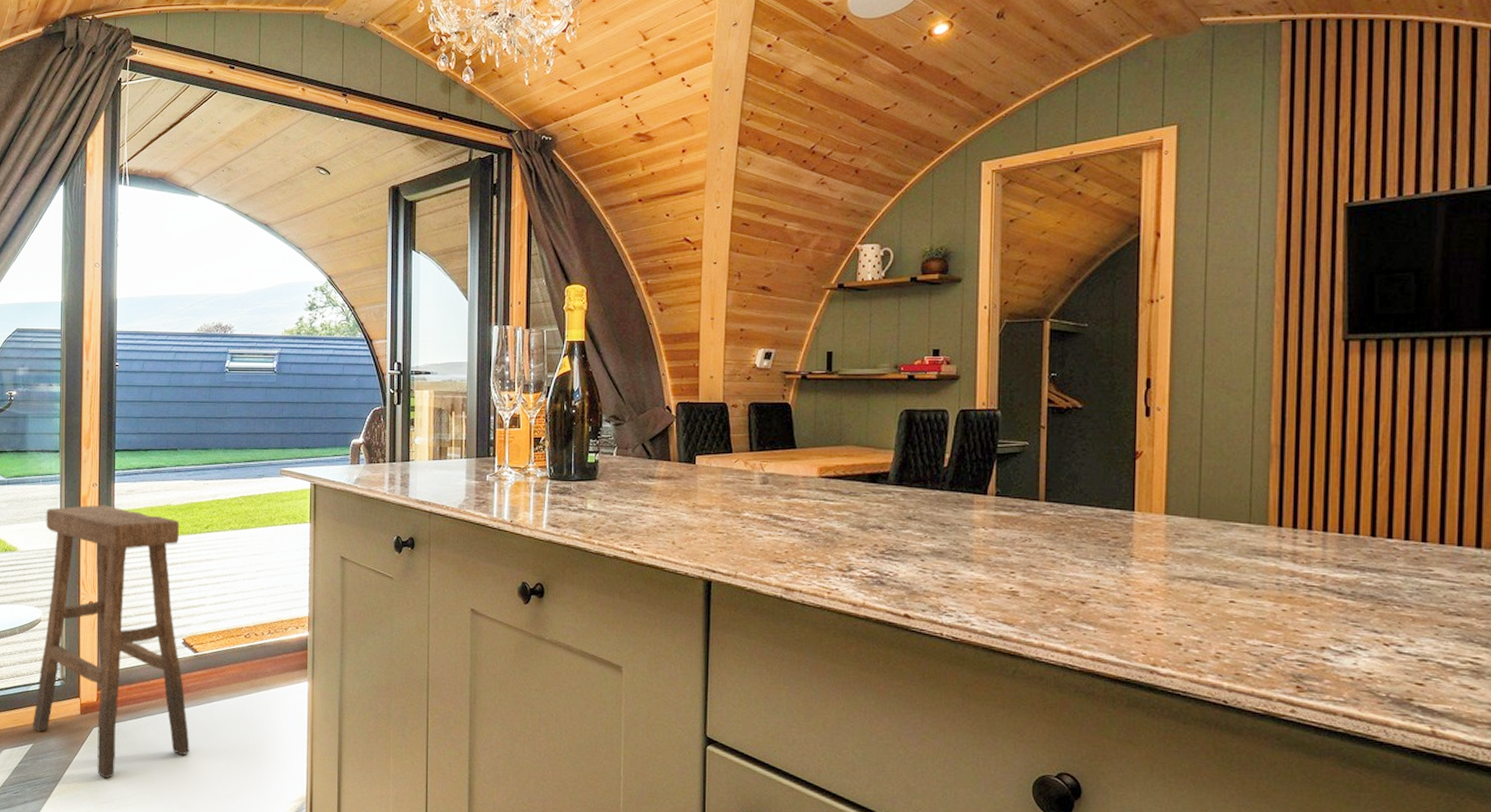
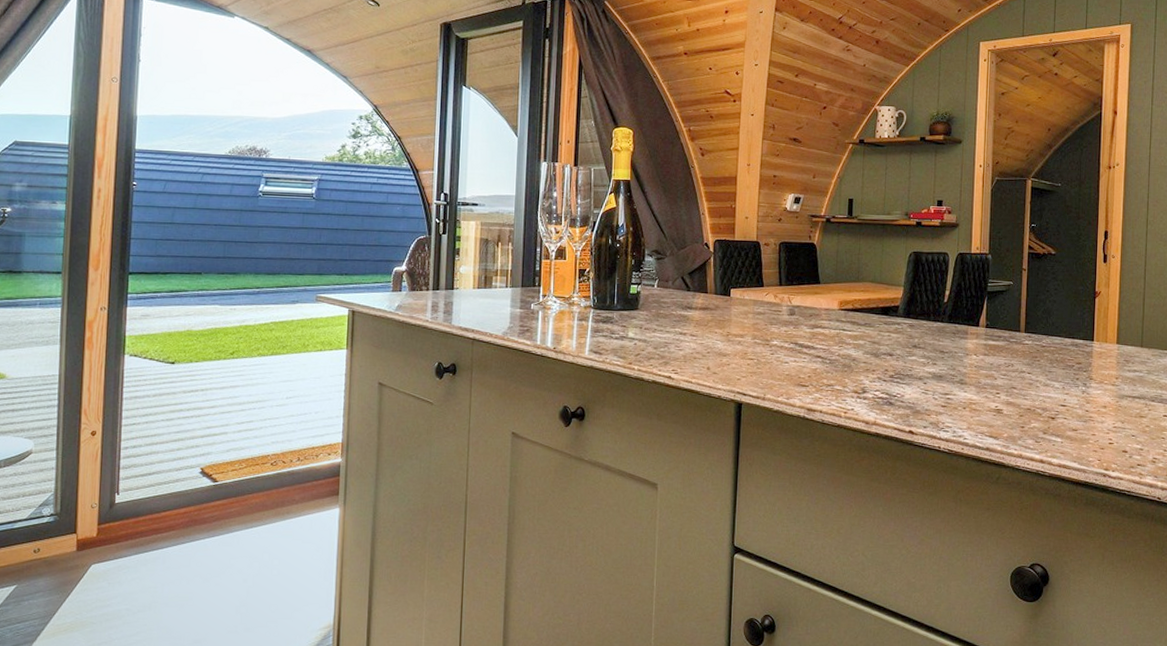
stool: present [33,505,190,779] -> none [17,330,205,618]

